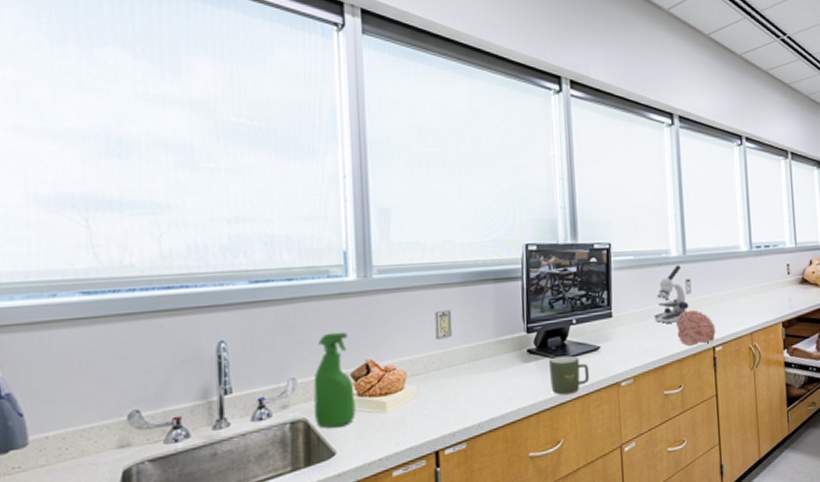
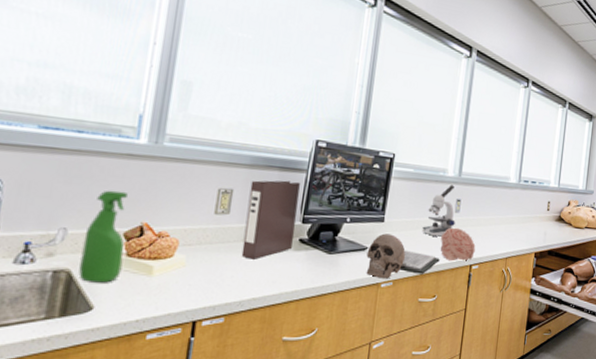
binder: none [467,291,521,379] -> present [241,180,300,259]
mug: present [549,355,590,397] -> none [315,250,354,289]
skull: none [600,328,641,378] -> present [366,233,405,279]
clipboard: none [637,342,679,366] -> present [399,250,440,274]

